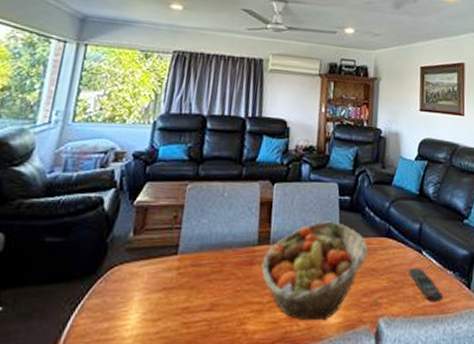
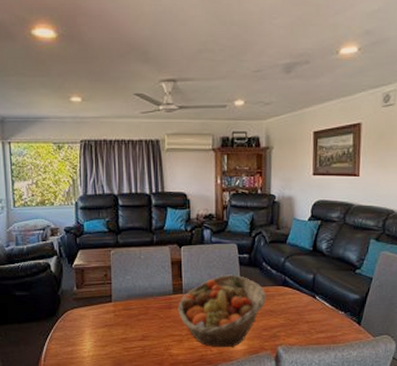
remote control: present [408,269,443,301] -> none [303,310,335,334]

